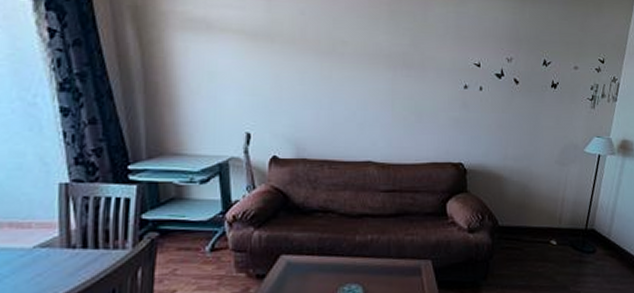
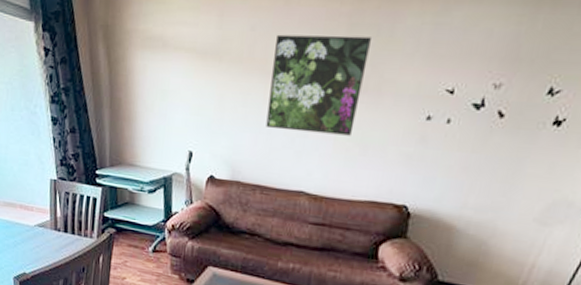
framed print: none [326,18,411,106] -> present [266,34,373,136]

